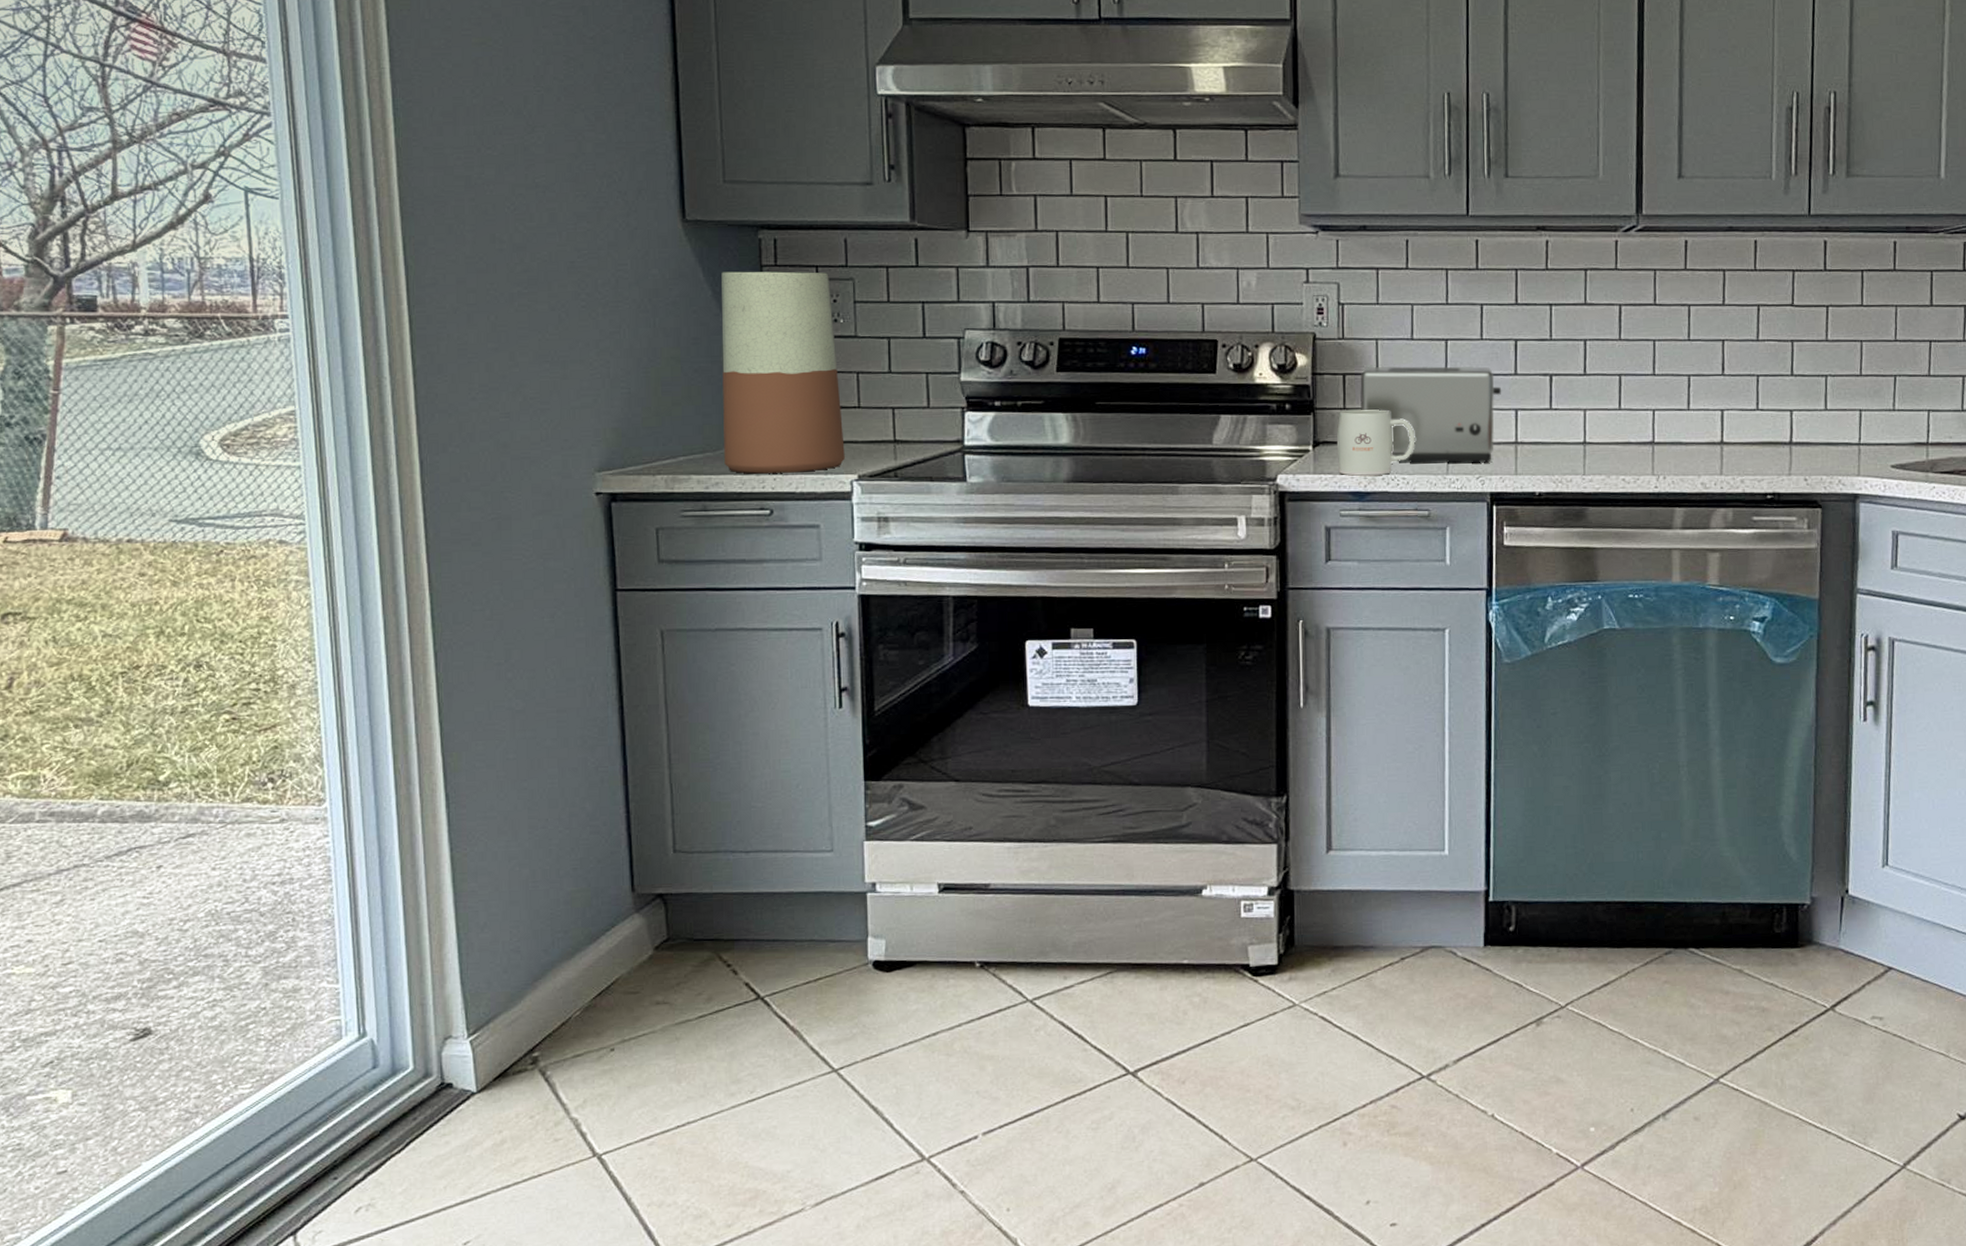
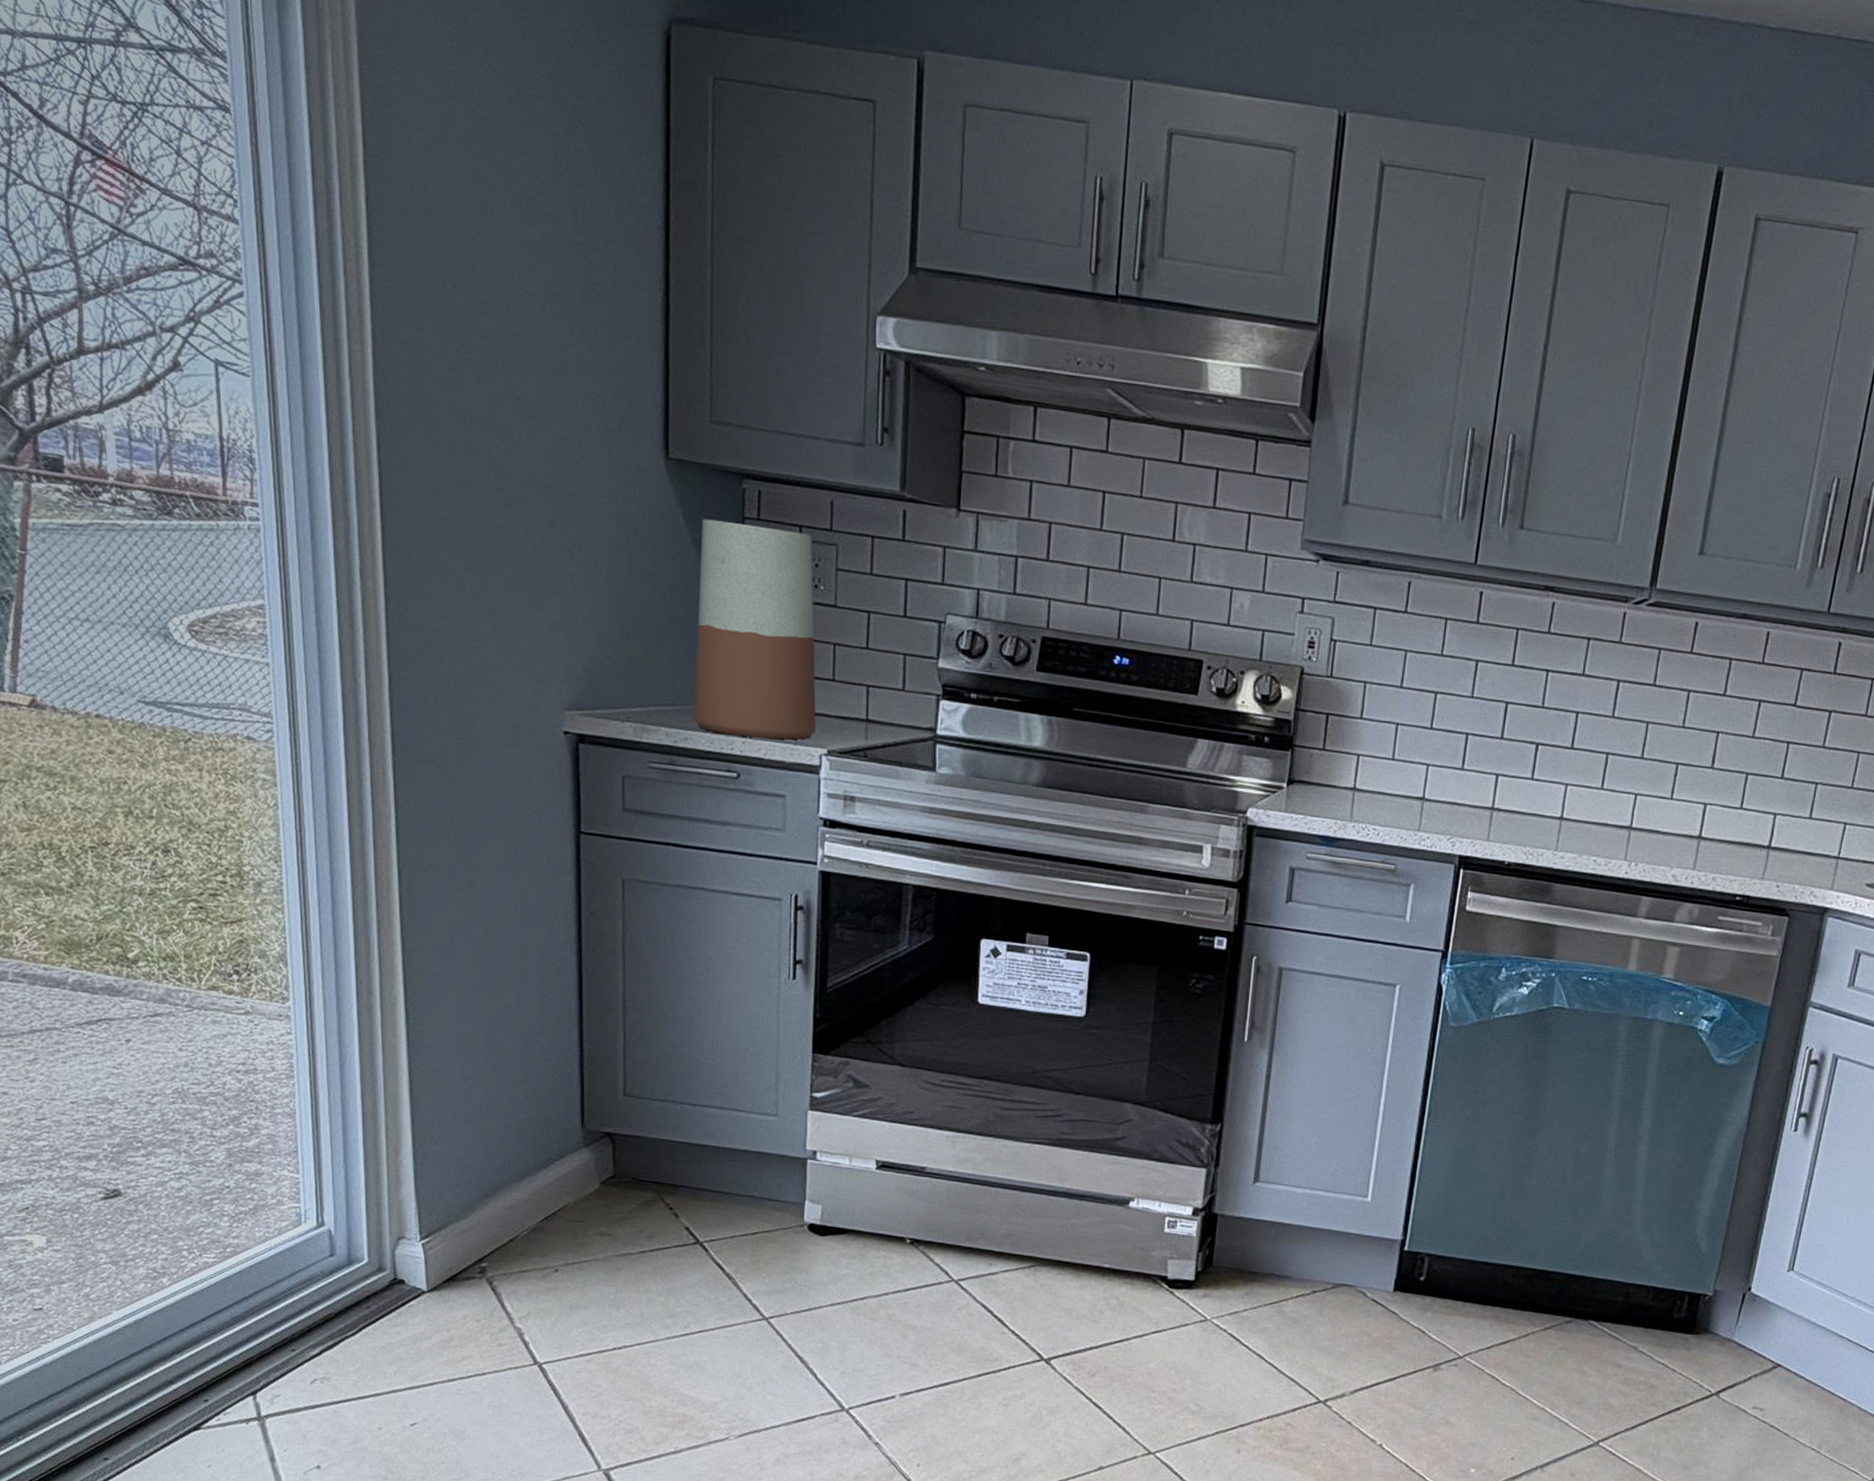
mug: present [1336,409,1415,476] -> none [1310,750,1392,823]
toaster: present [1360,366,1502,463] -> none [1340,710,1486,825]

